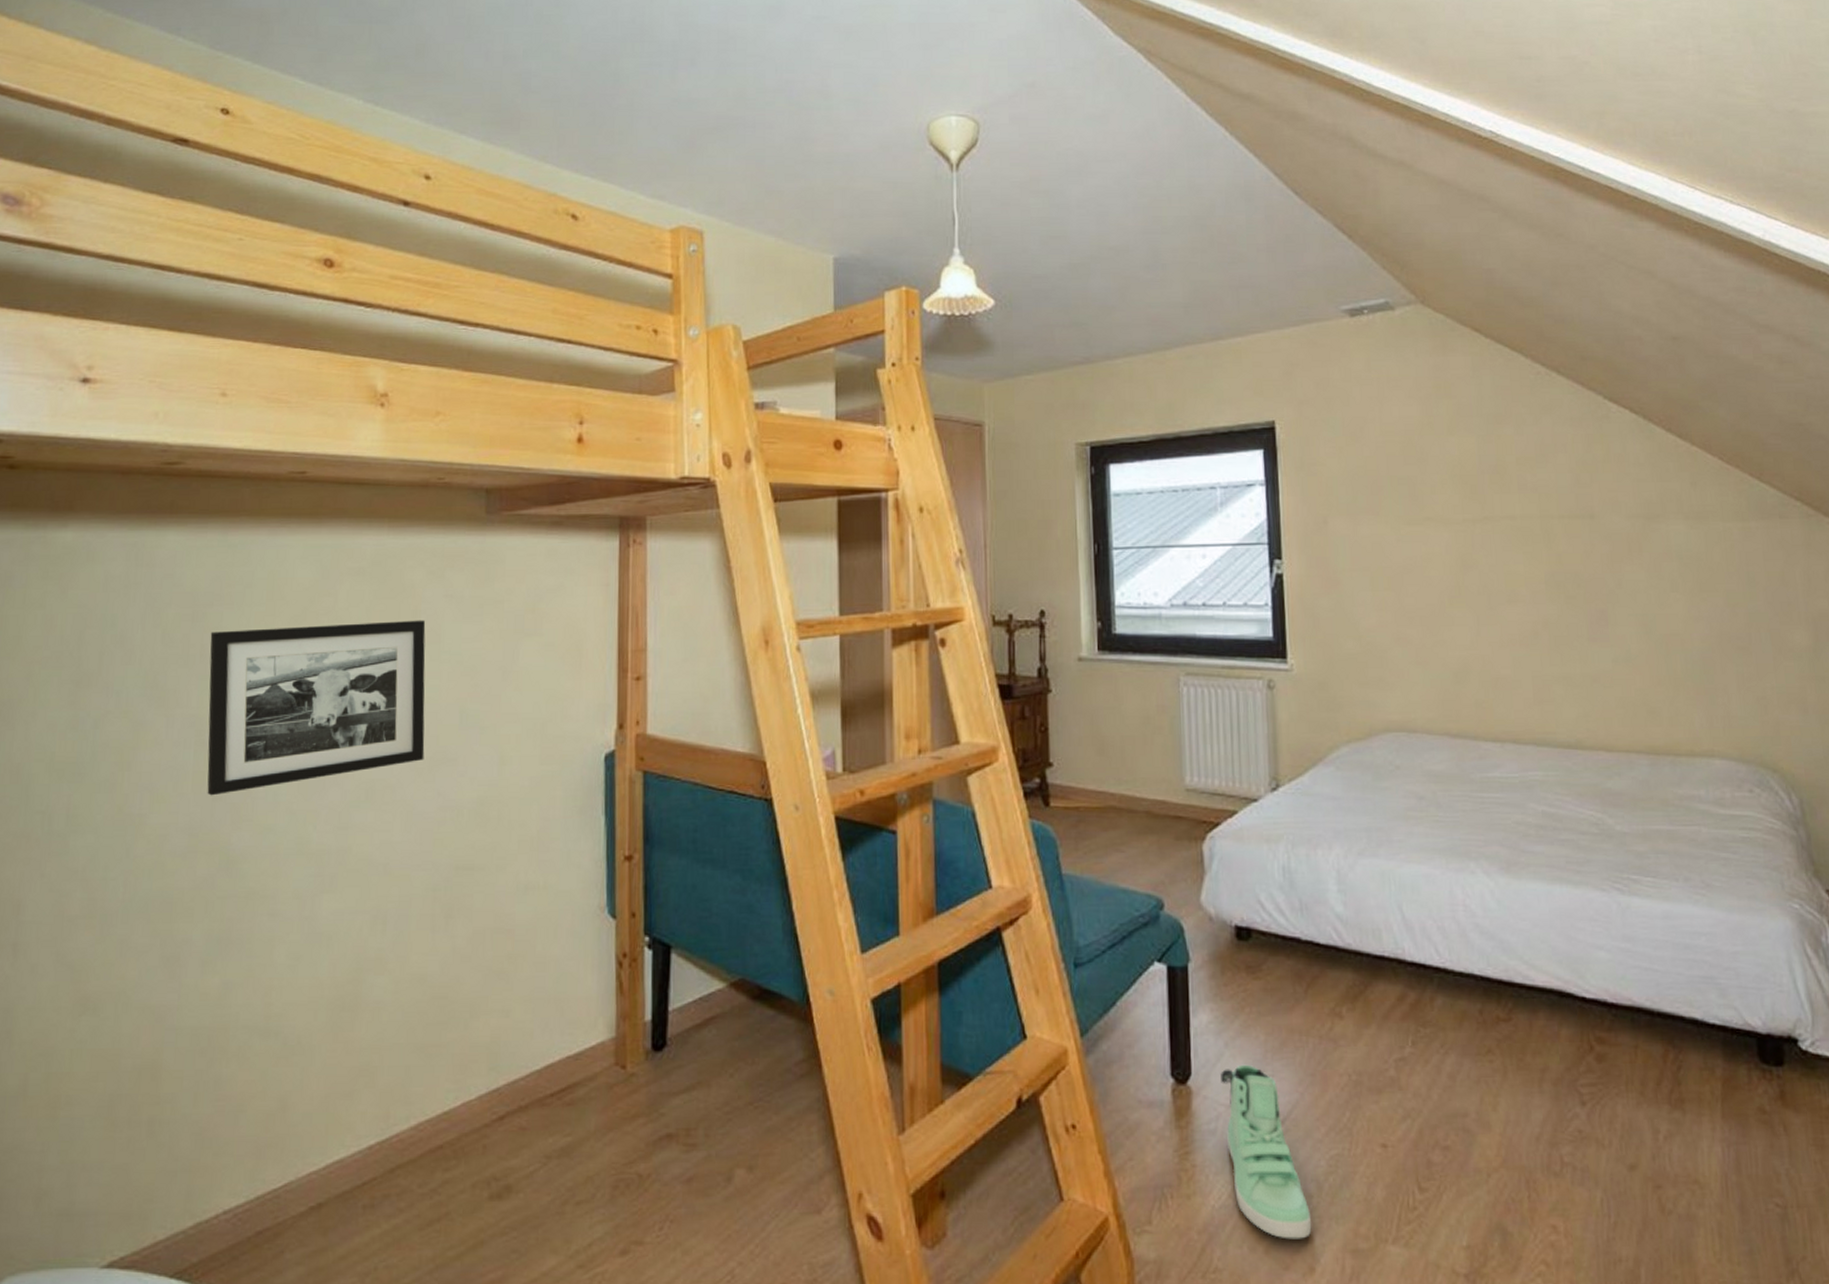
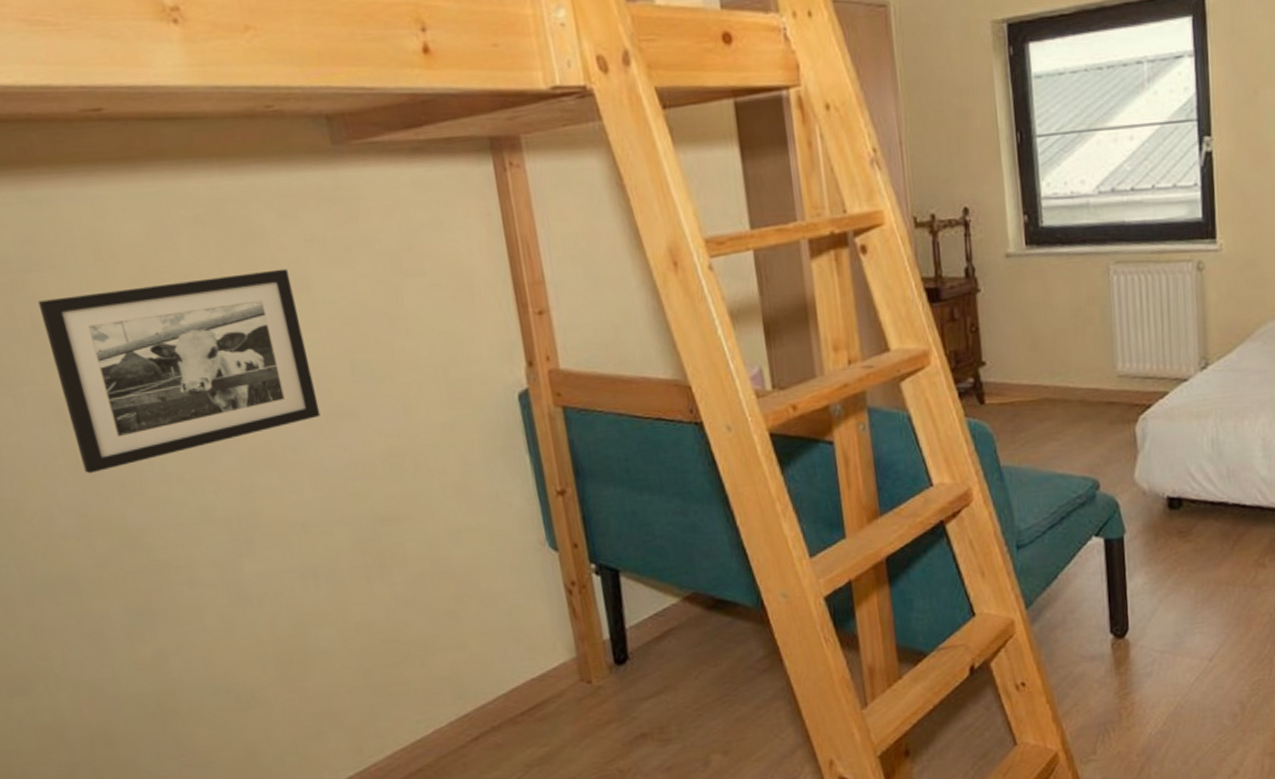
sneaker: present [1221,1064,1312,1239] -> none [1155,615,1236,752]

